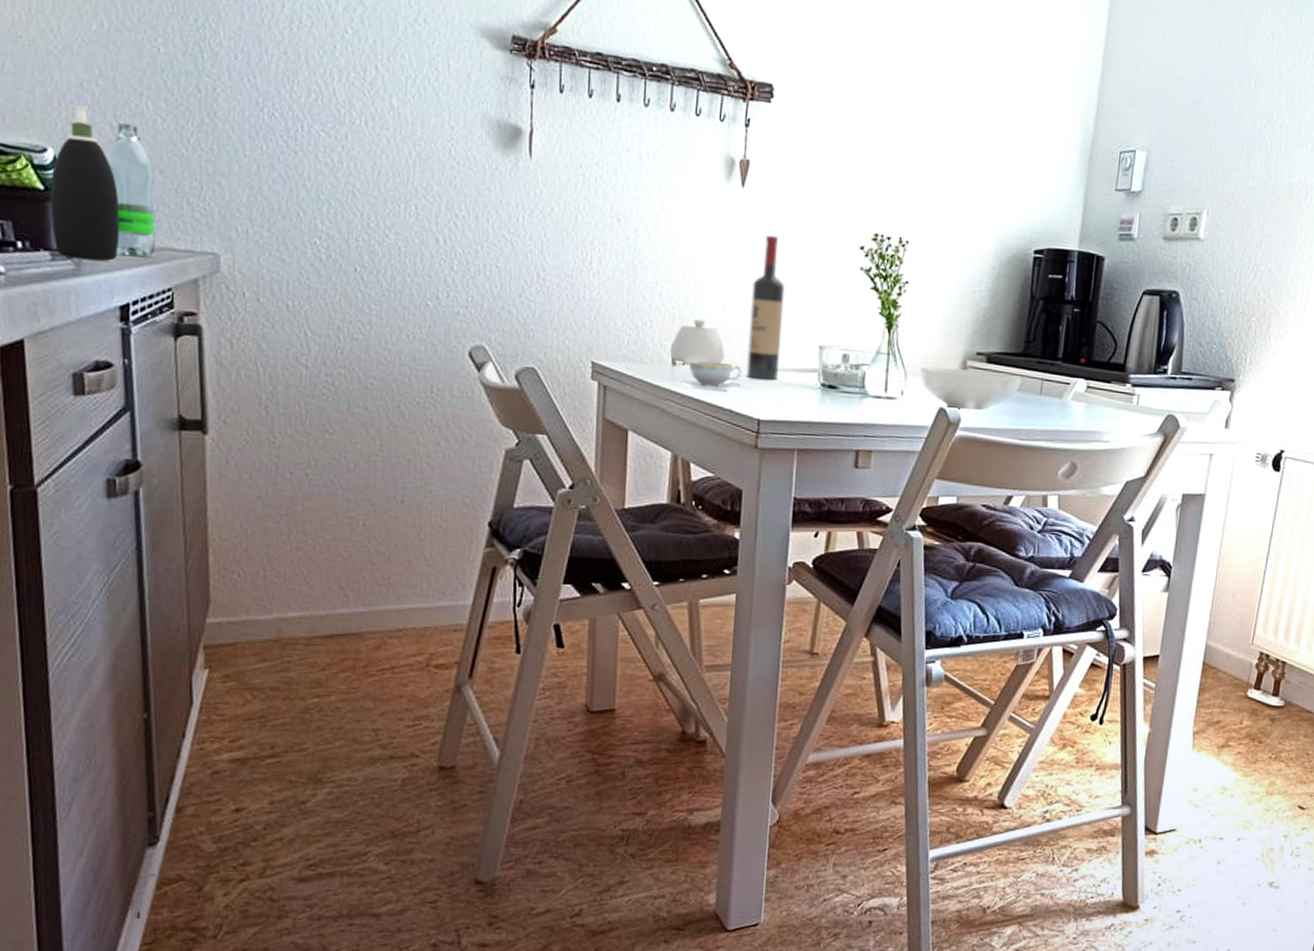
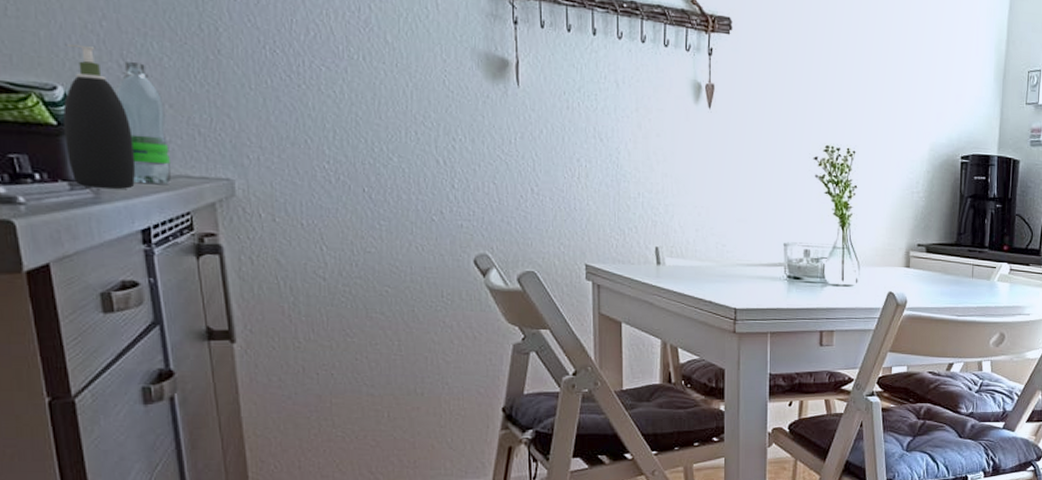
sugar bowl: present [669,319,725,365] -> none [654,224,703,264]
teacup: present [678,360,742,391] -> none [663,259,718,286]
wine bottle: present [746,234,785,382] -> none [722,149,751,276]
bowl: present [920,366,1024,411] -> none [871,257,957,294]

